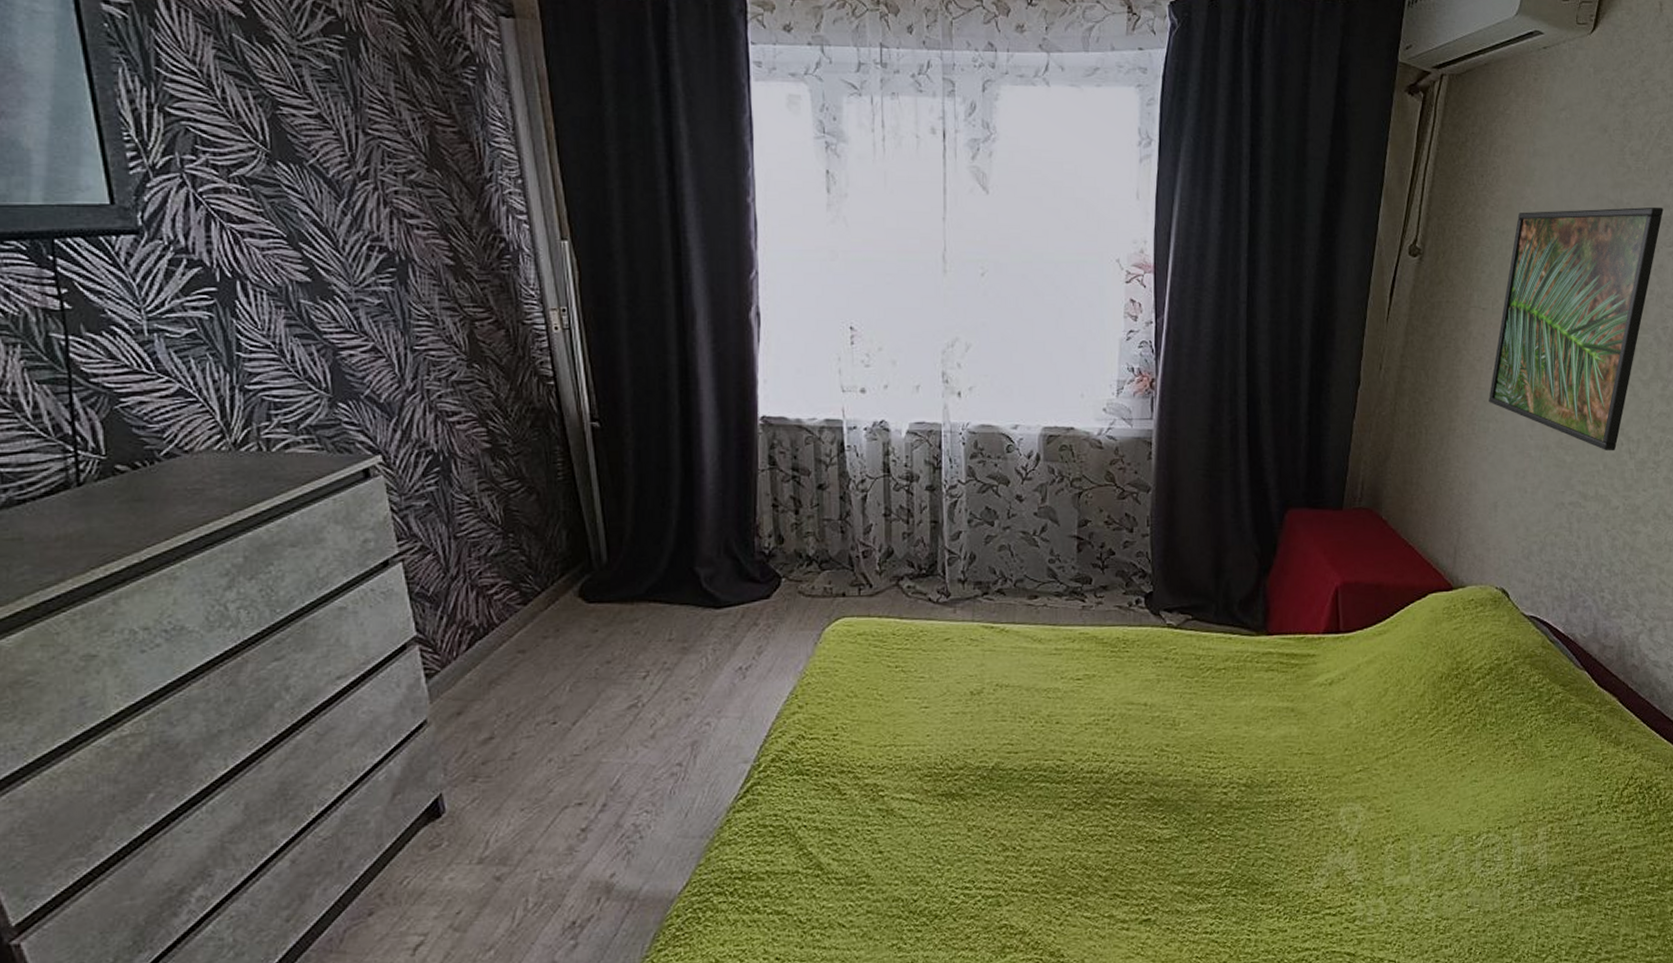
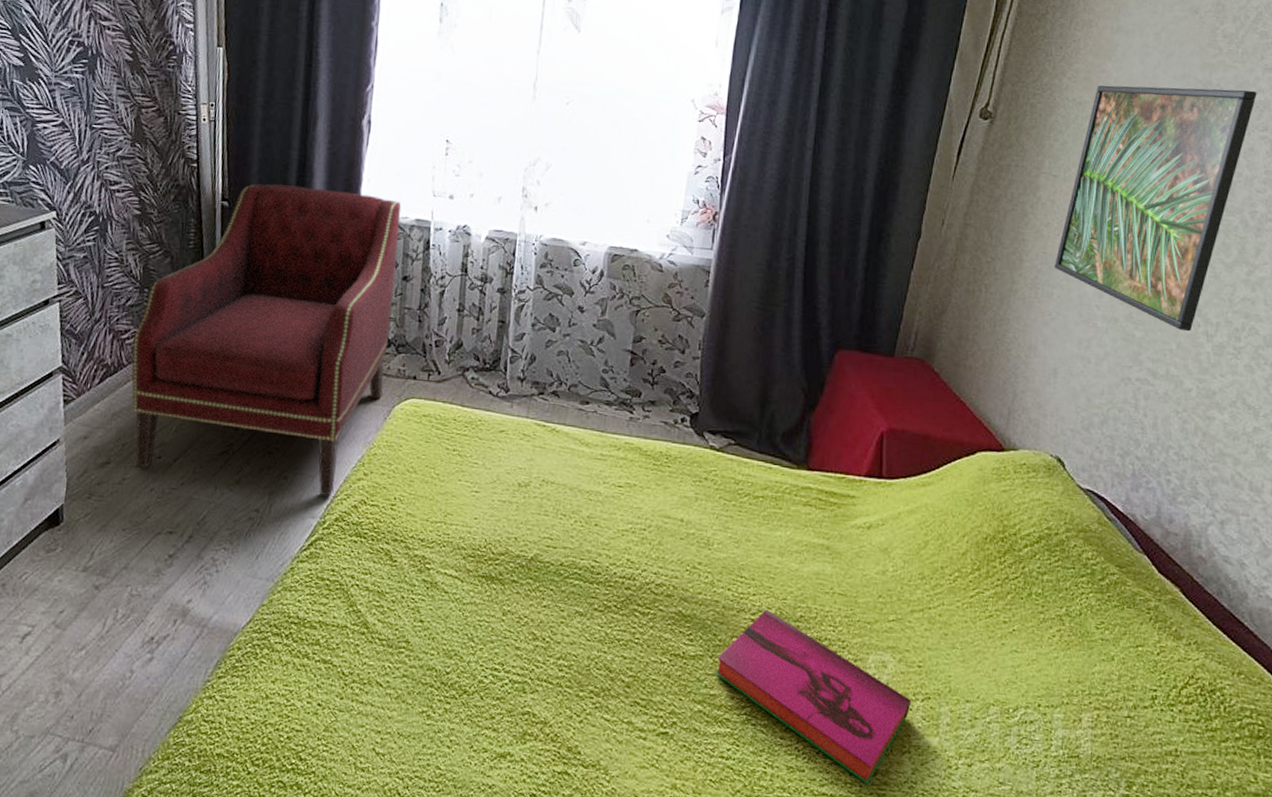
armchair: none [503,395,809,738] -> present [131,184,402,497]
hardback book: none [1192,780,1383,933] -> present [715,609,912,785]

